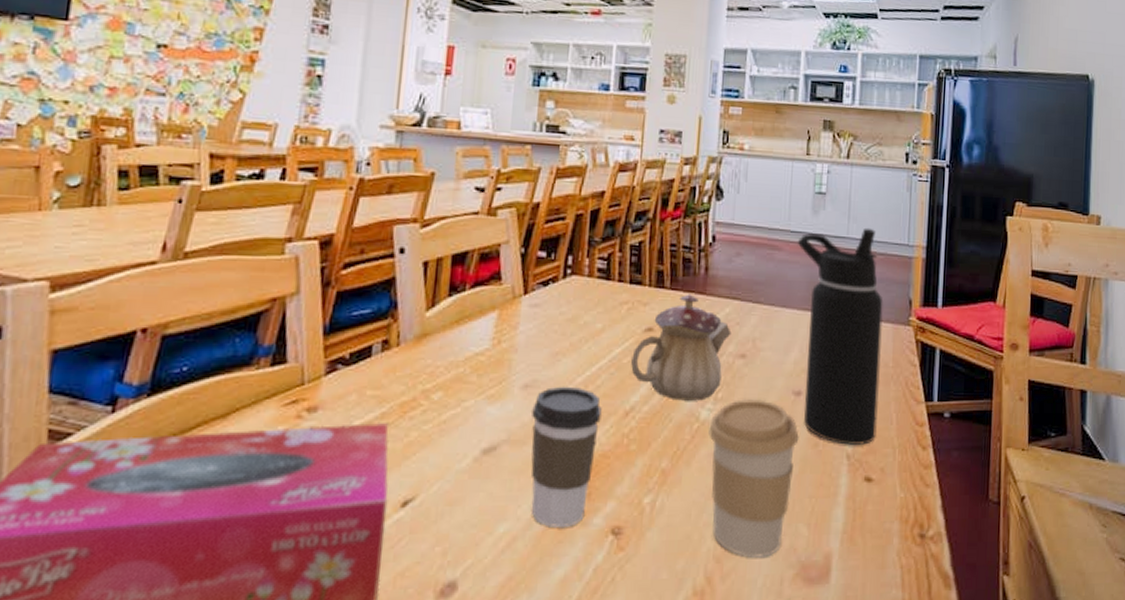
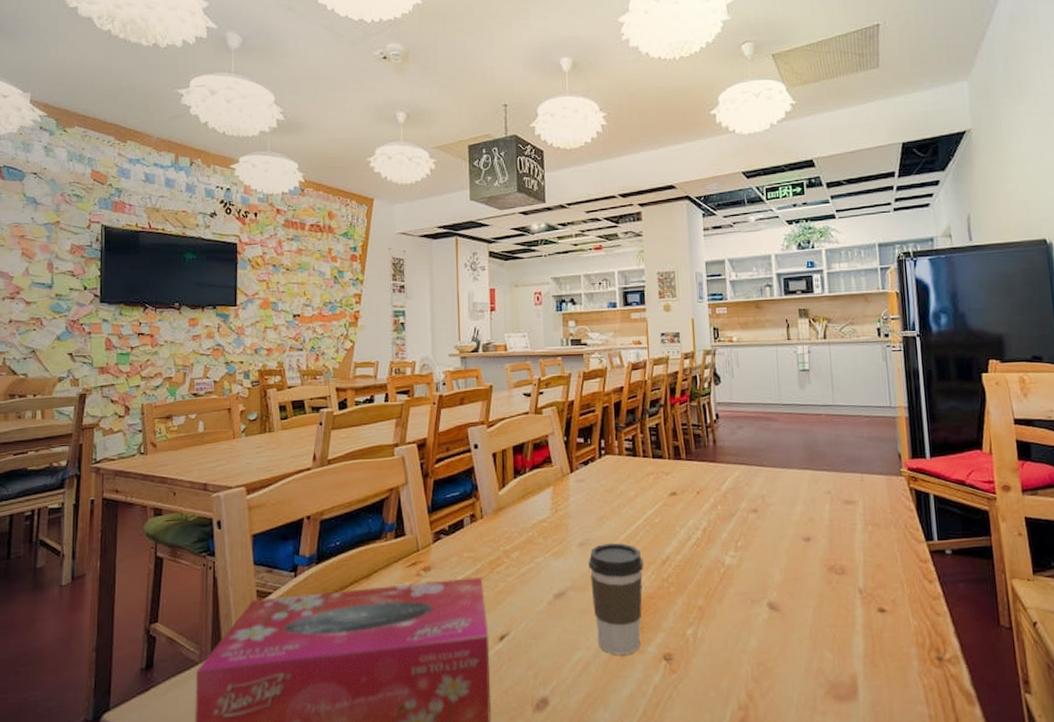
teapot: present [631,294,732,401] -> none [662,463,743,550]
coffee cup: present [709,399,799,558] -> none [734,546,814,678]
water bottle: present [797,227,883,445] -> none [789,395,884,581]

